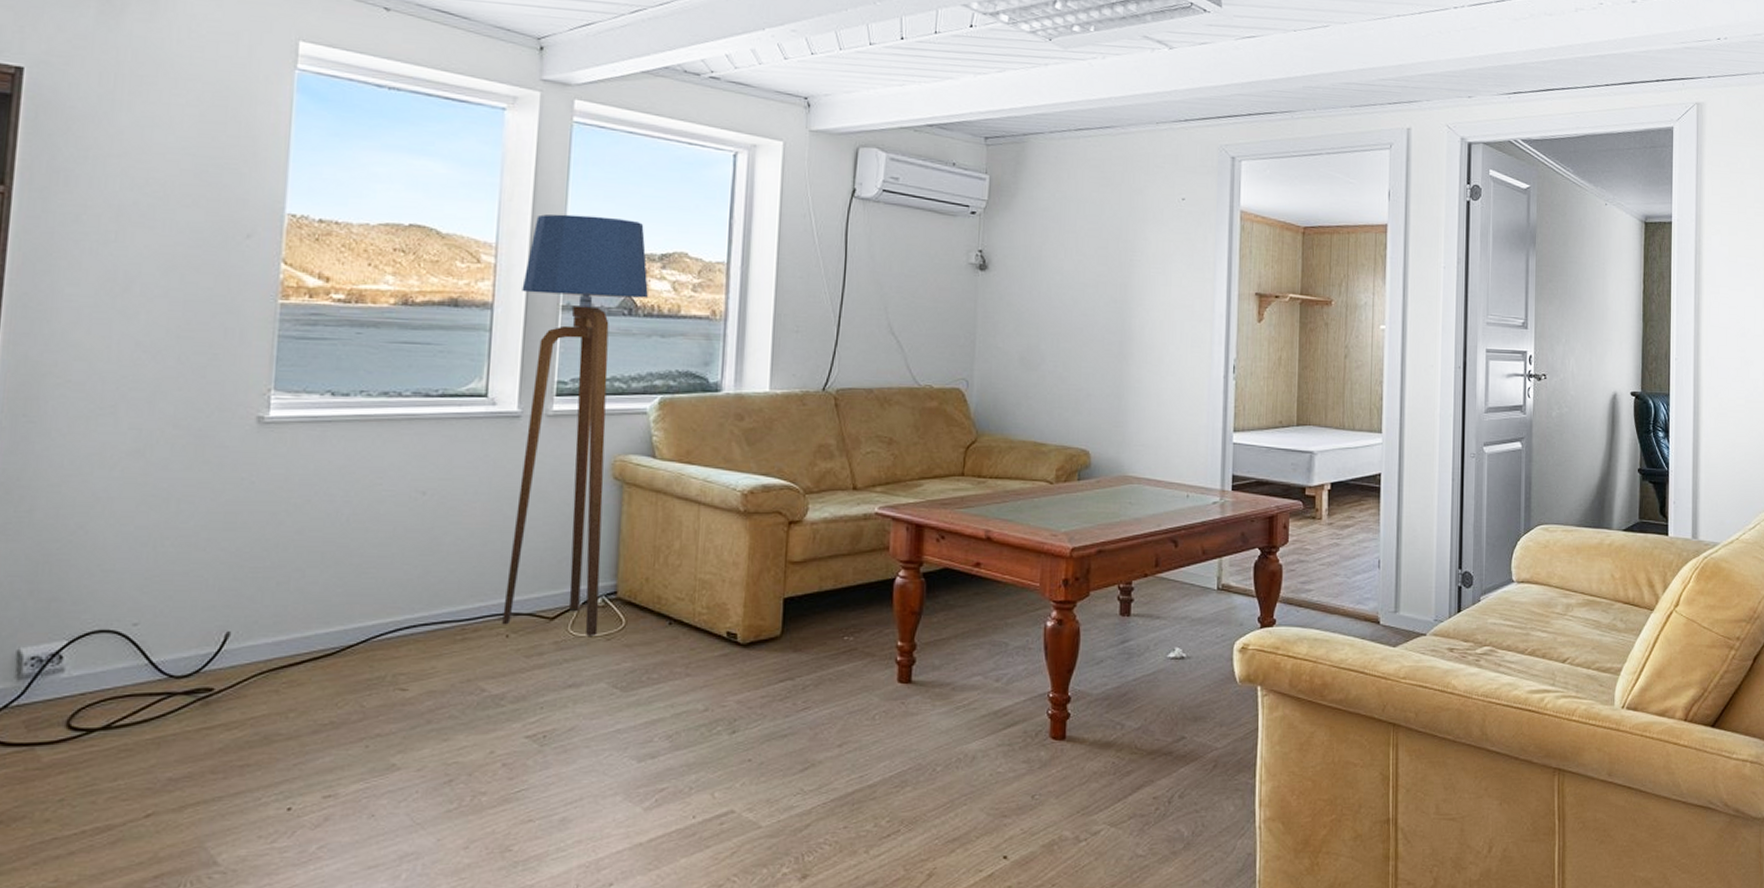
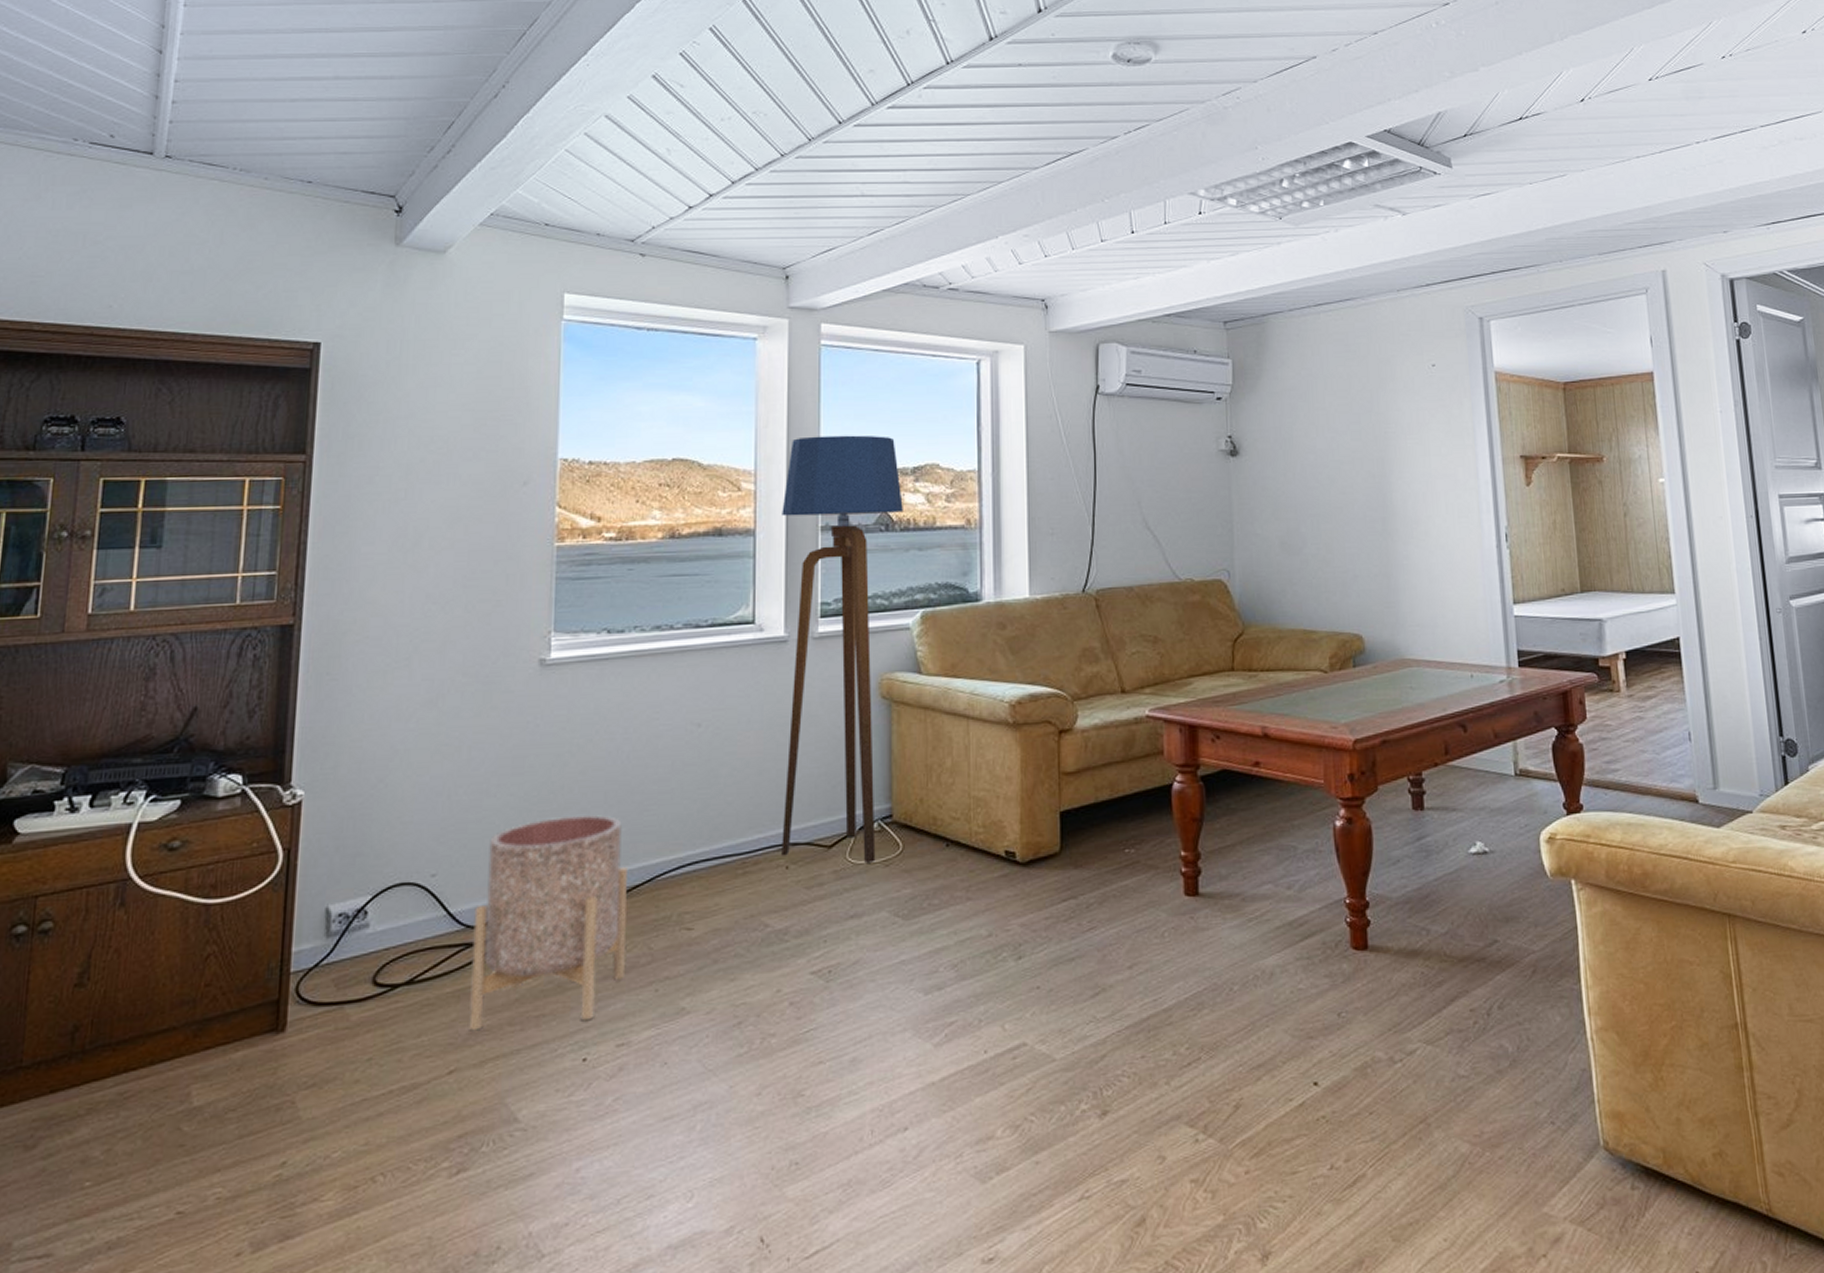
planter: none [169,575,342,777] -> present [469,815,627,1031]

